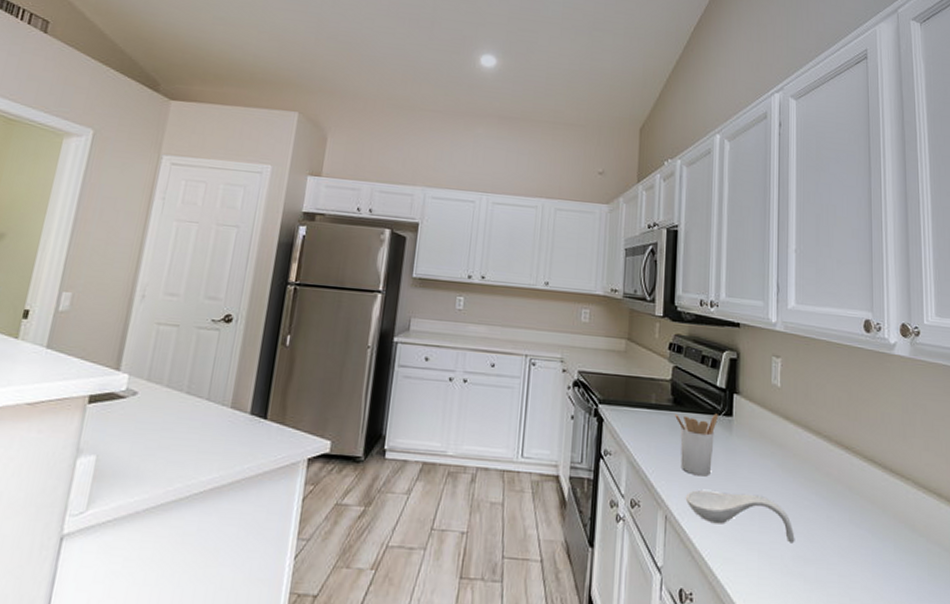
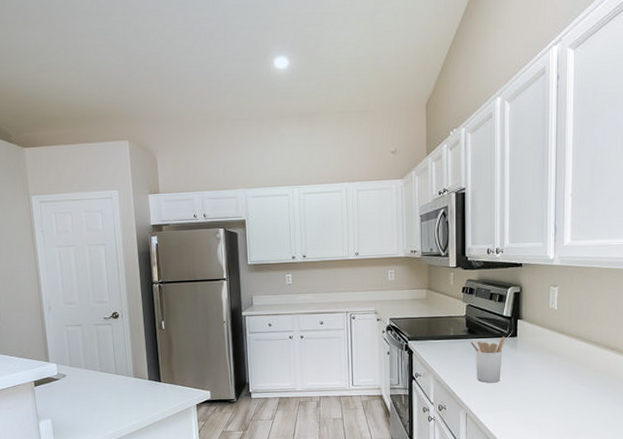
spoon rest: present [685,490,795,542] -> none [481,391,568,421]

